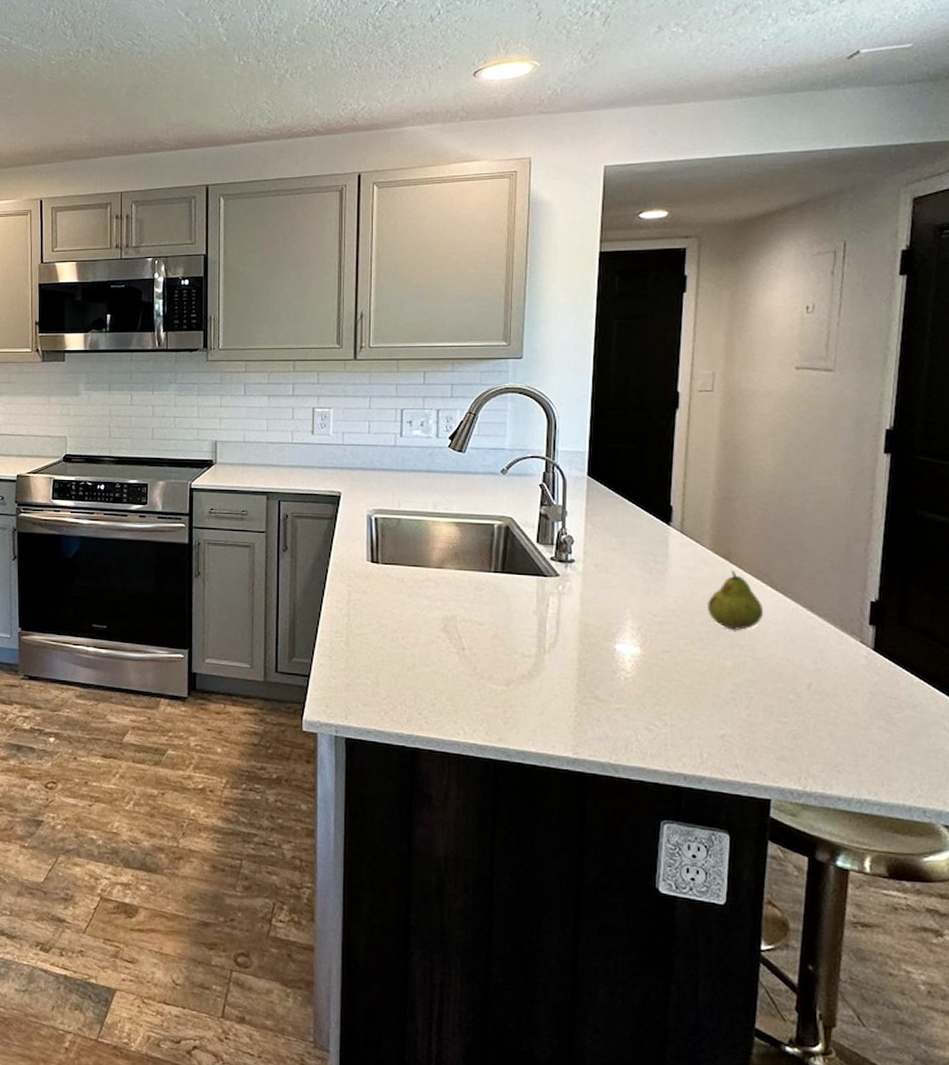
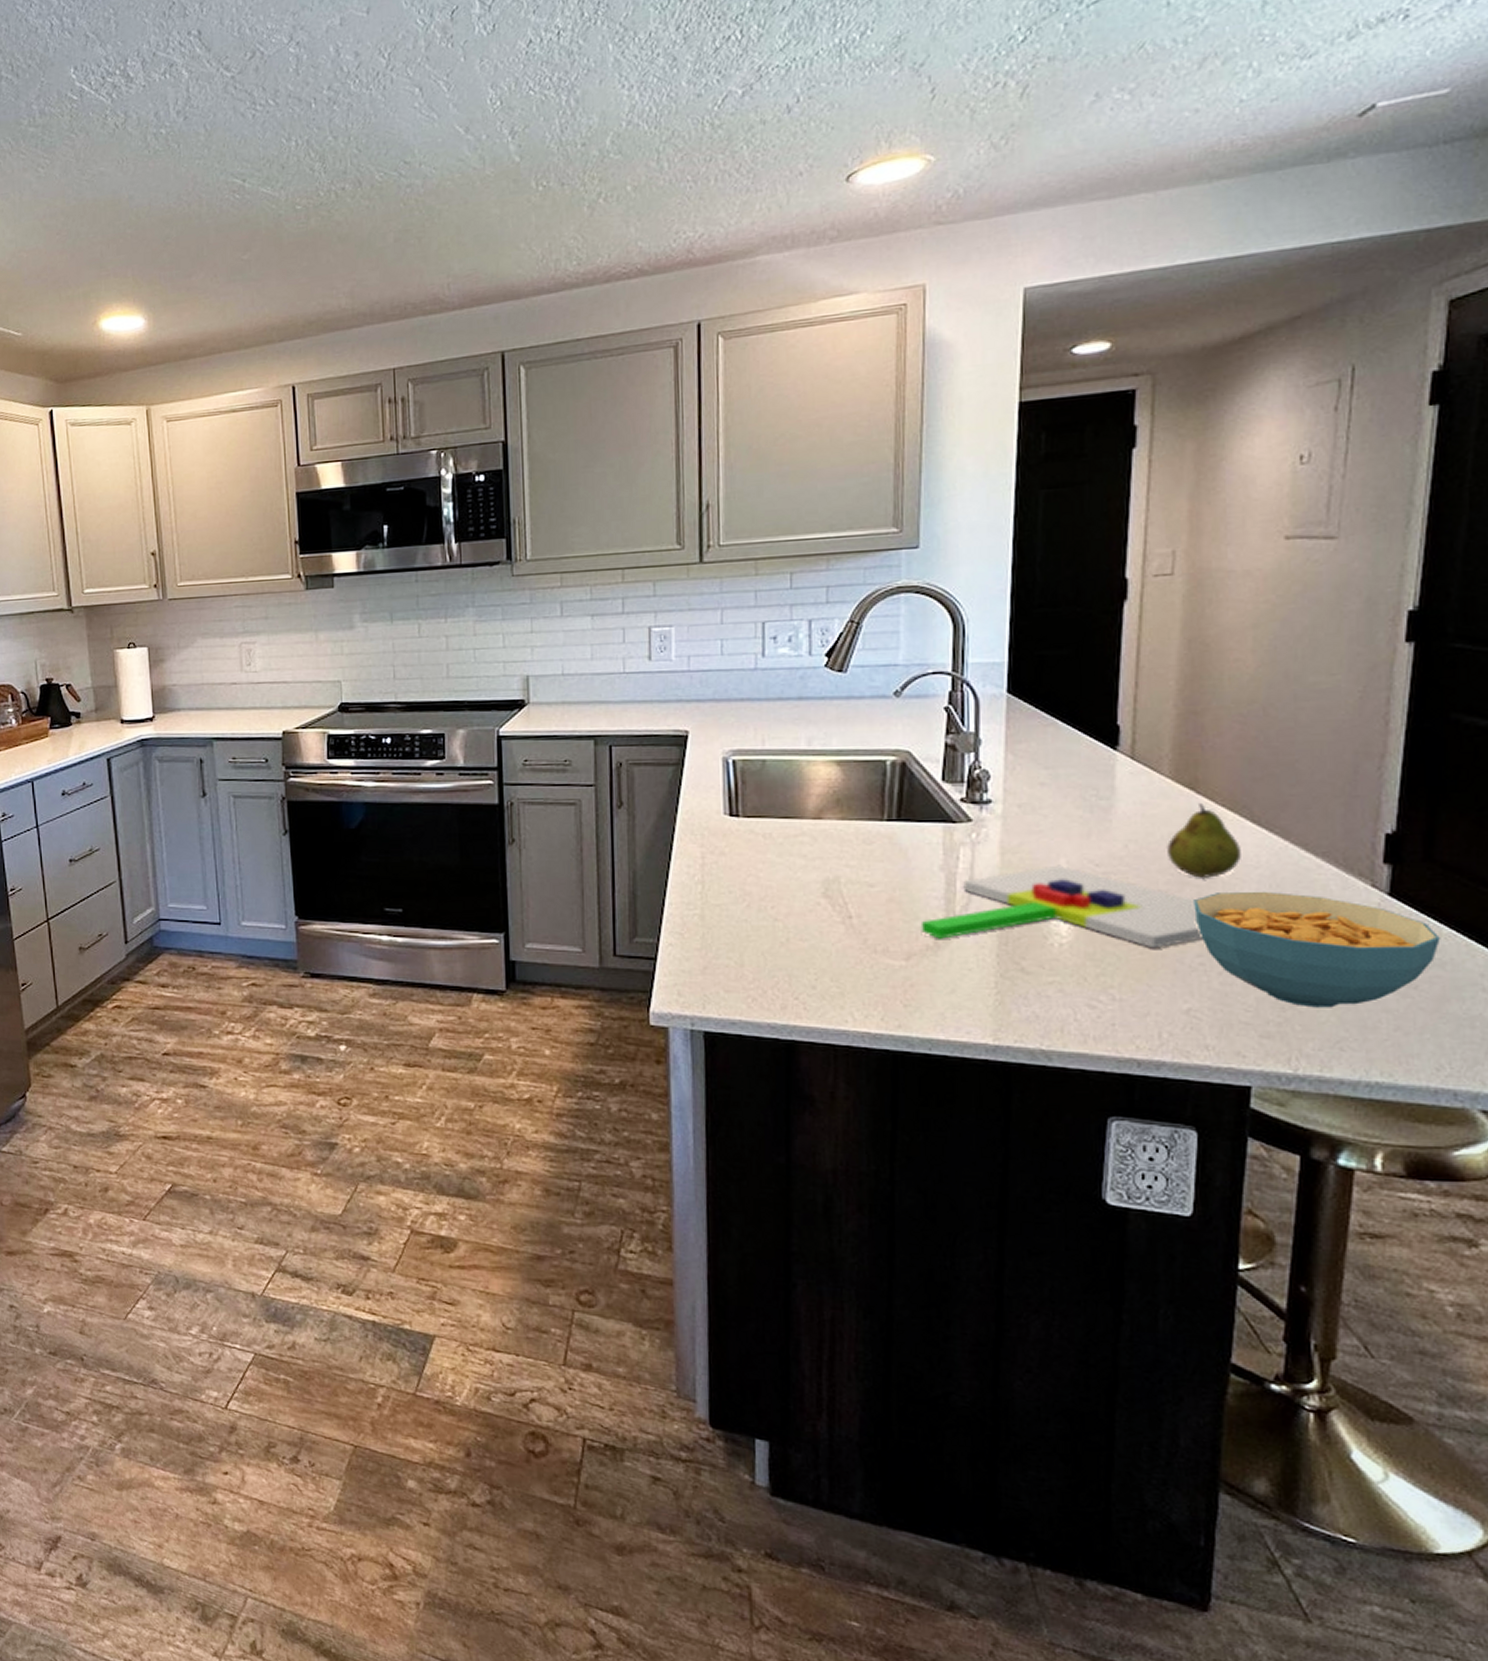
chopping board: none [518,614,735,685] -> present [920,865,1204,949]
cereal bowl: none [727,642,912,738] -> present [1194,891,1440,1008]

